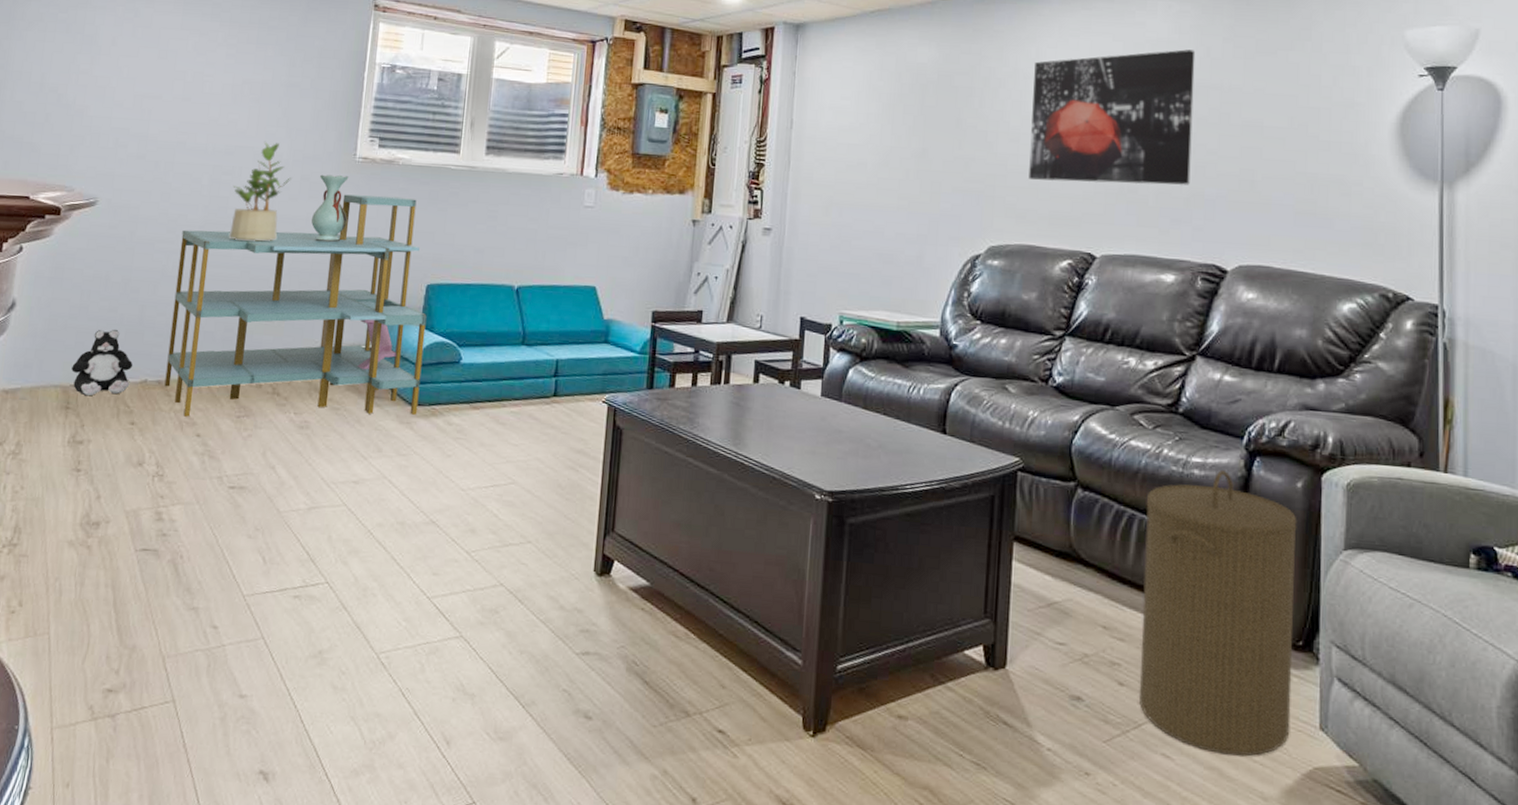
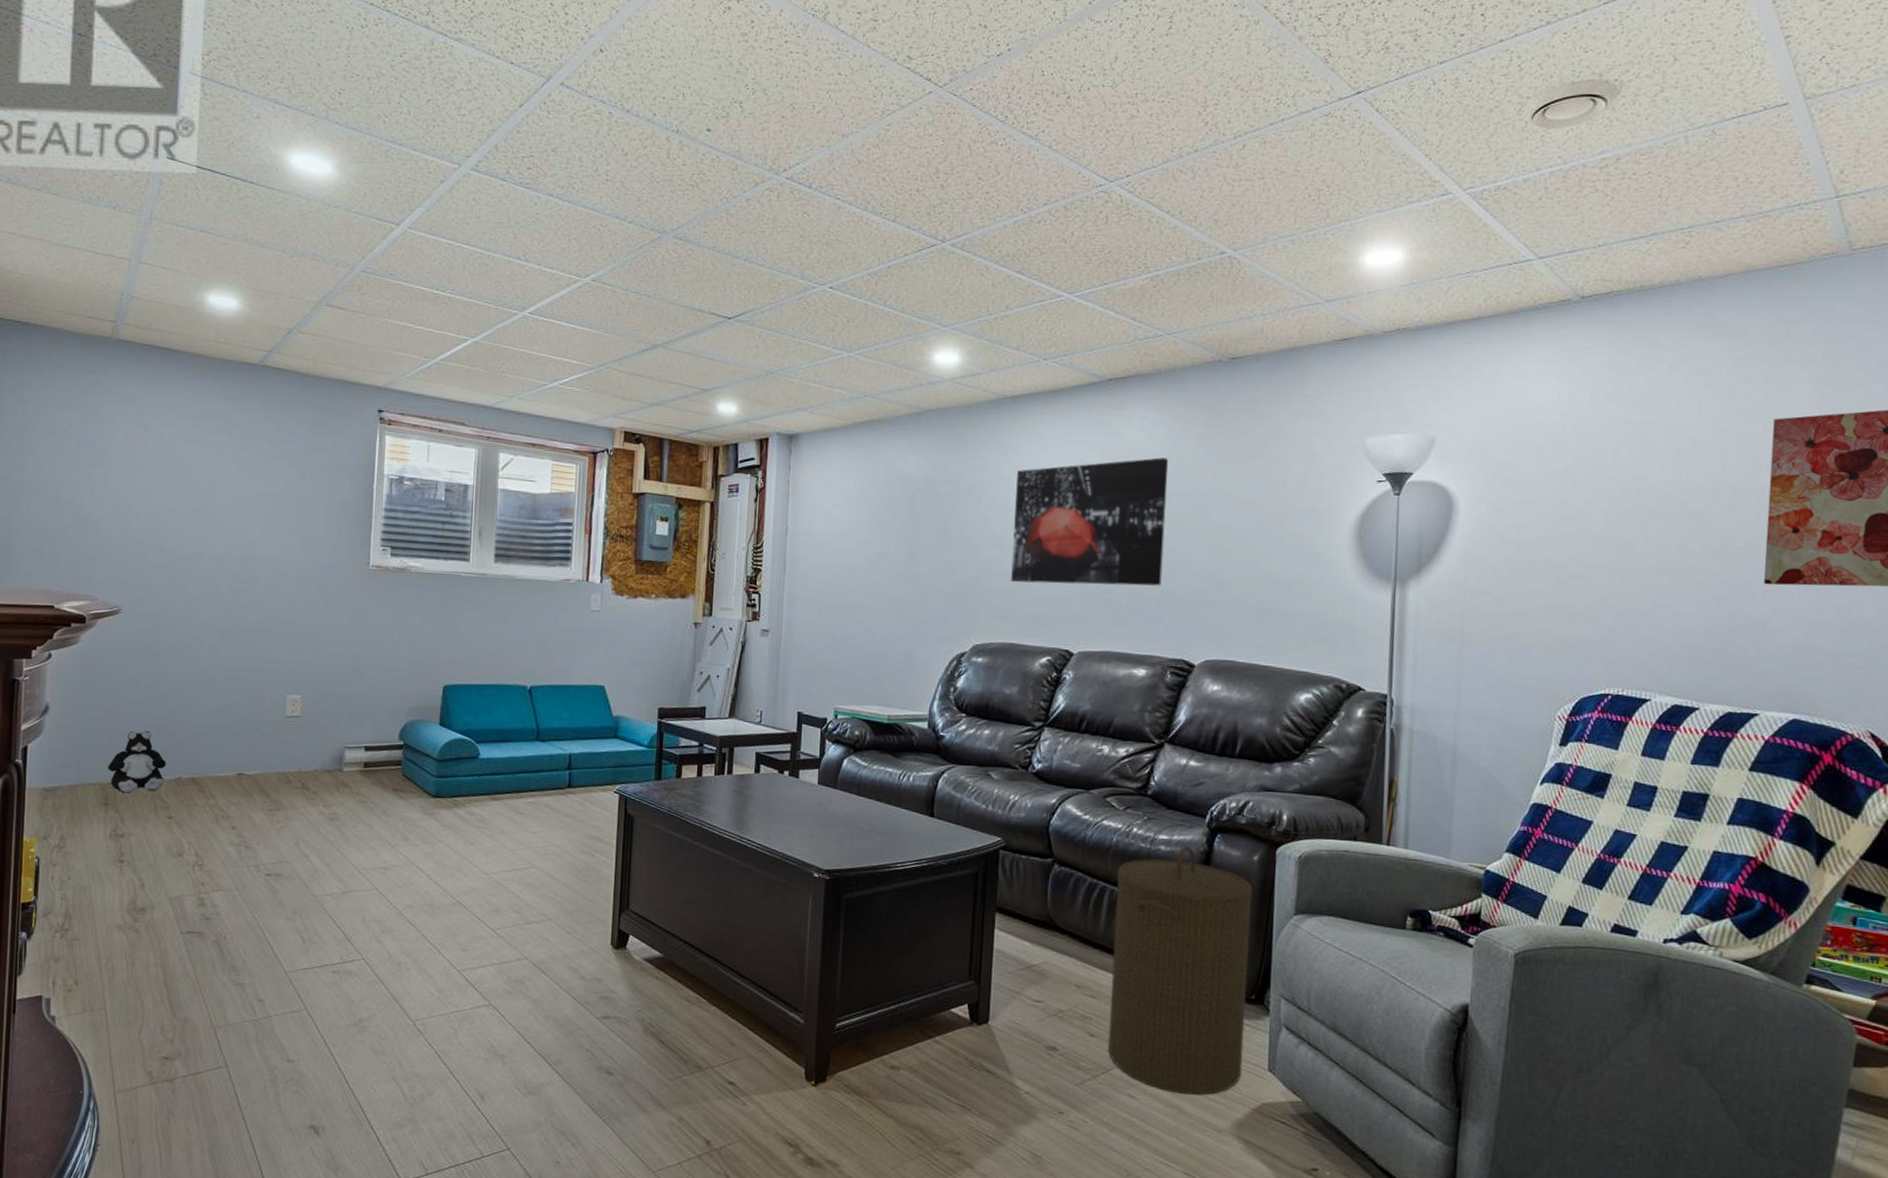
shelving unit: present [164,194,427,417] -> none [198,601,445,811]
potted plant: present [229,141,292,242] -> none [251,551,308,647]
decorative vase: present [311,174,349,243] -> none [330,582,364,647]

